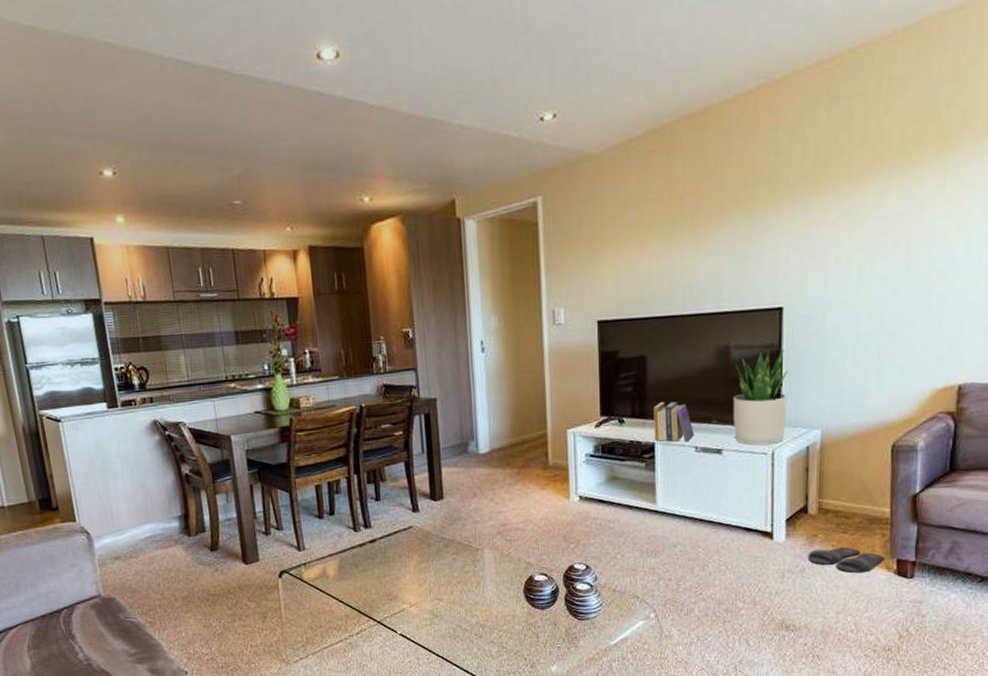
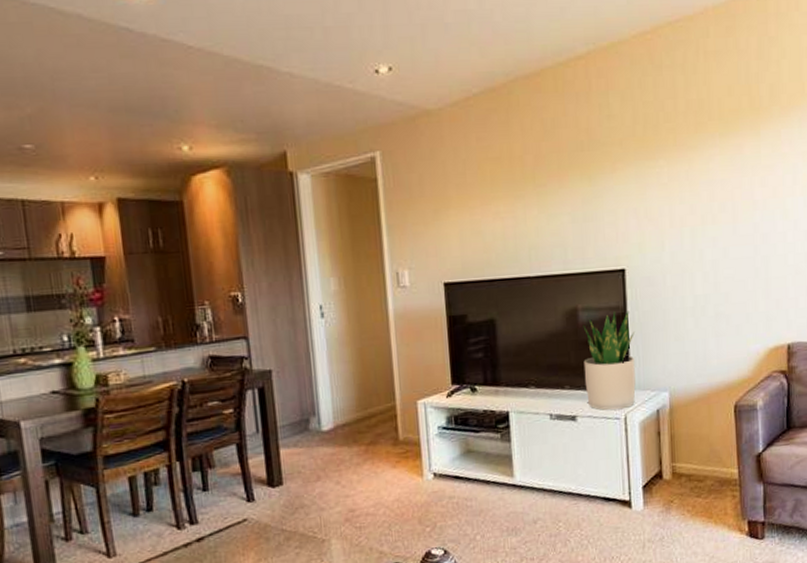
books: present [653,401,694,442] -> none [506,367,548,410]
slippers: present [808,547,884,573] -> none [665,511,736,538]

